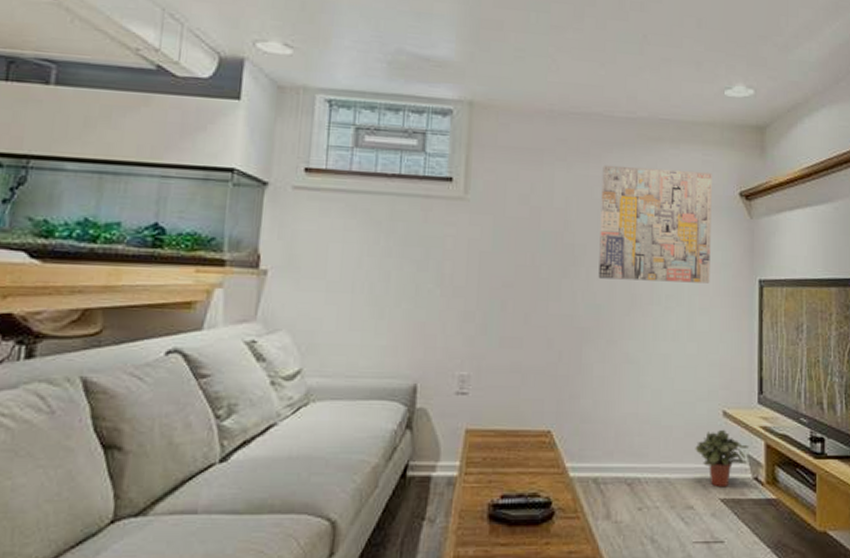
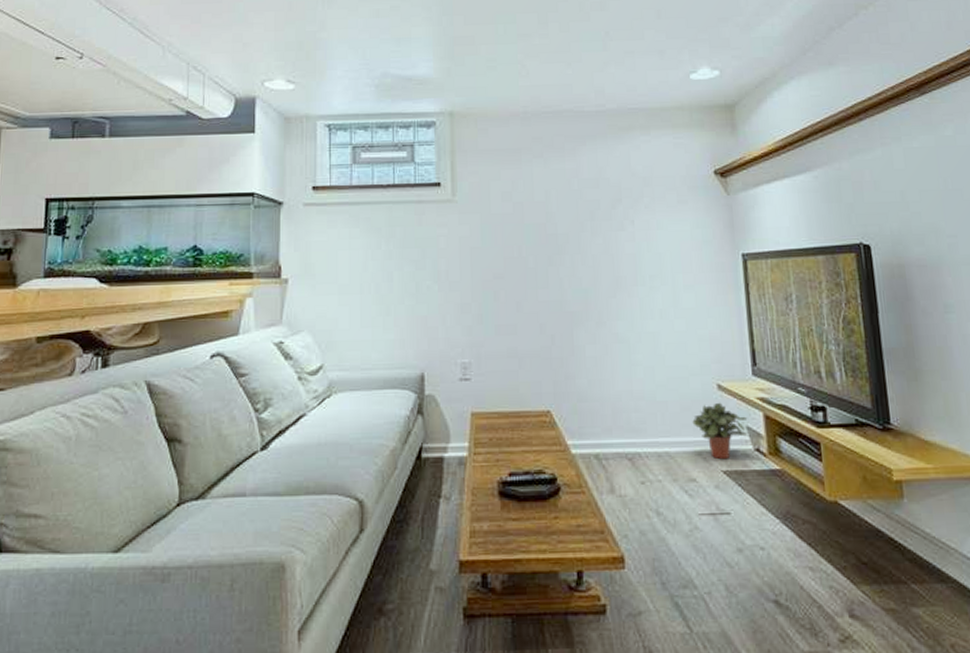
wall art: present [598,164,712,284] -> none [577,154,692,264]

